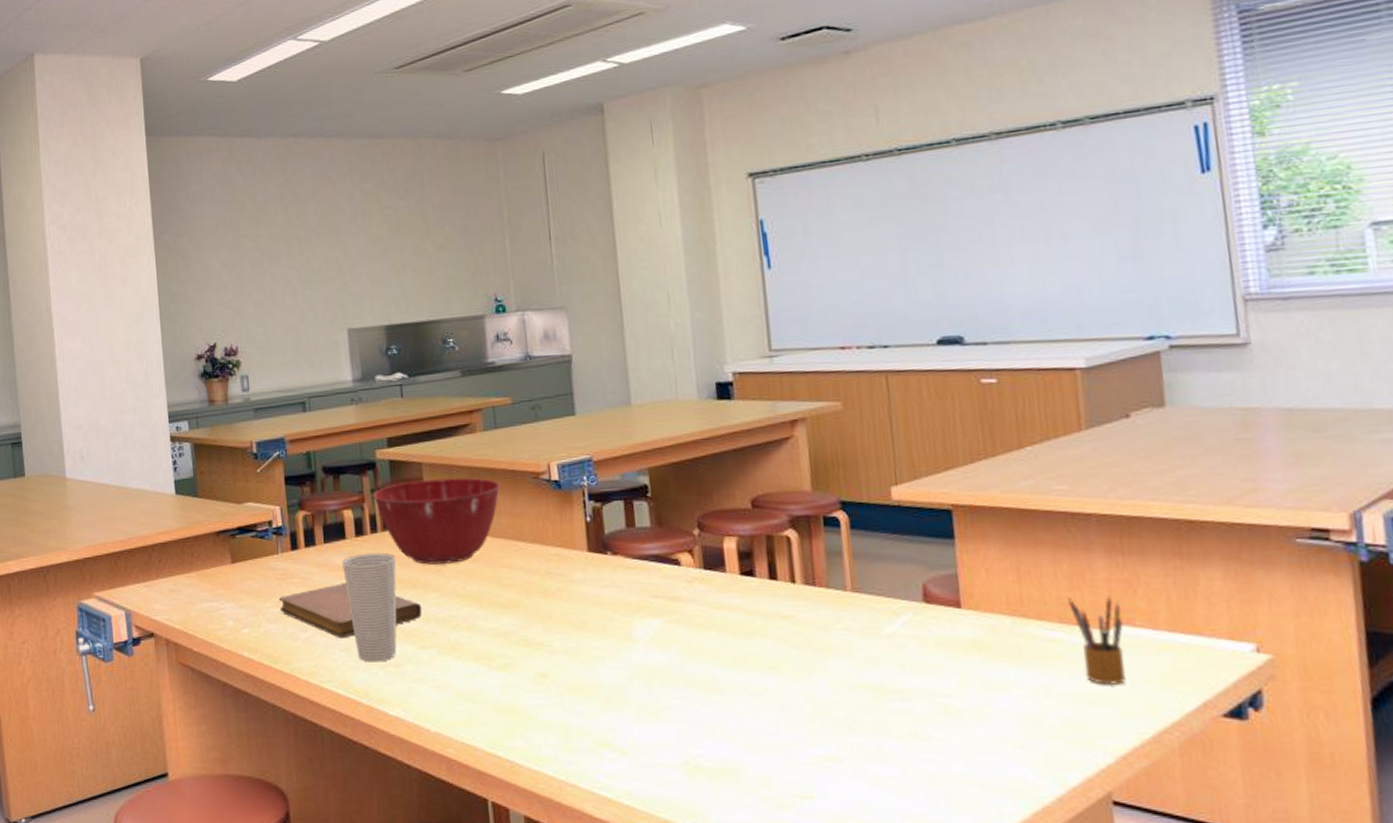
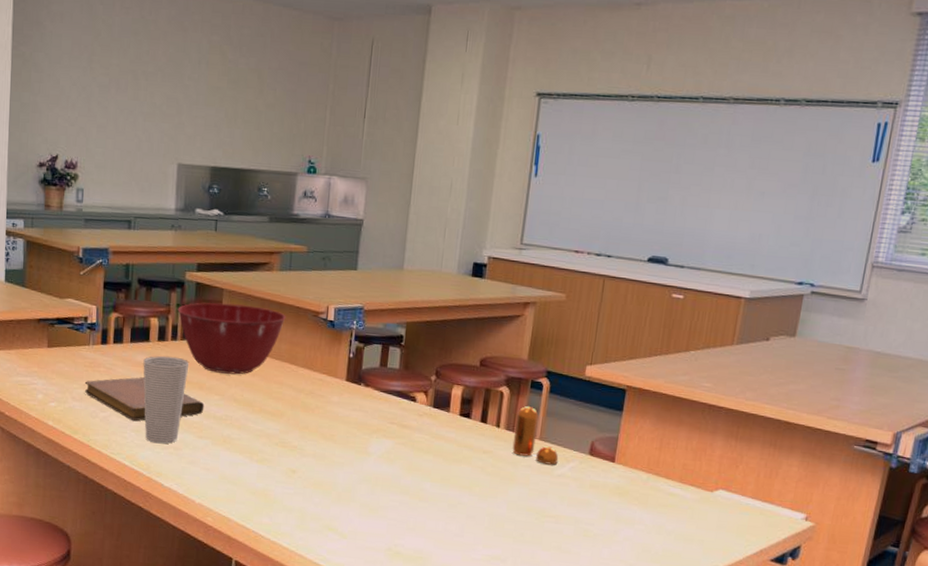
pepper shaker: none [814,549,884,623] -> present [512,405,559,465]
pencil box: present [1068,595,1126,685] -> none [687,466,725,531]

